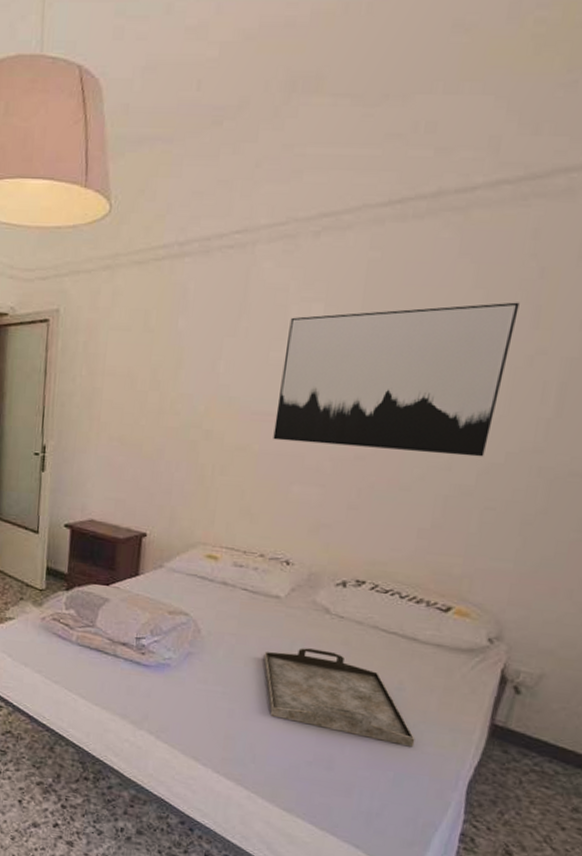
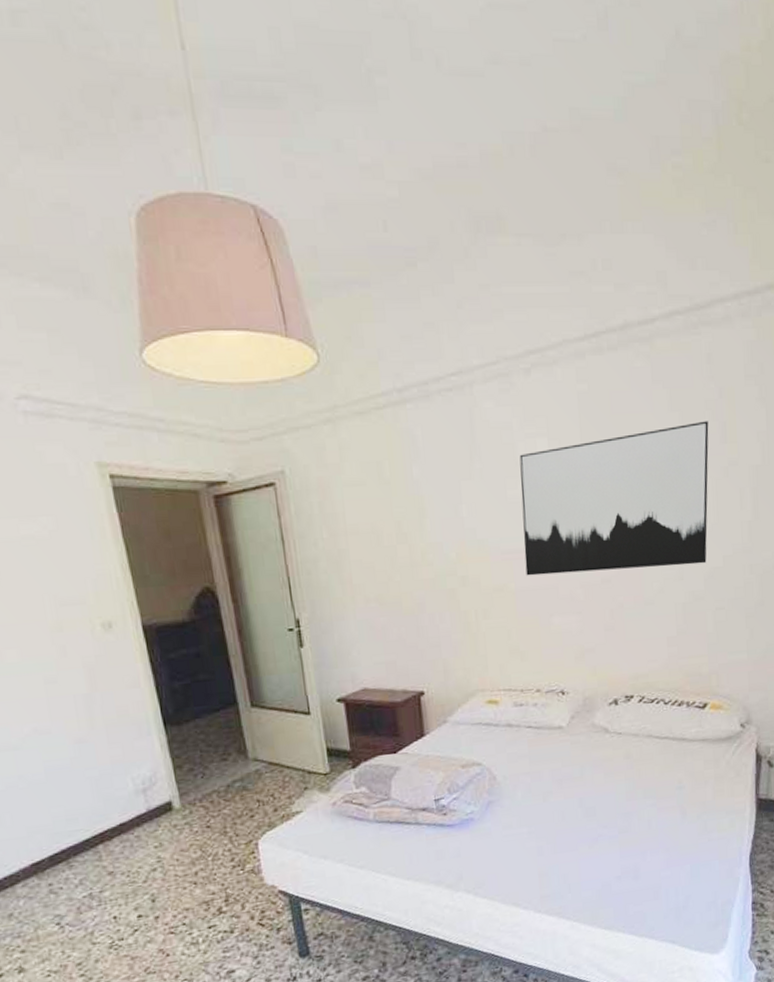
serving tray: present [263,648,415,747] -> none [559,767,702,843]

